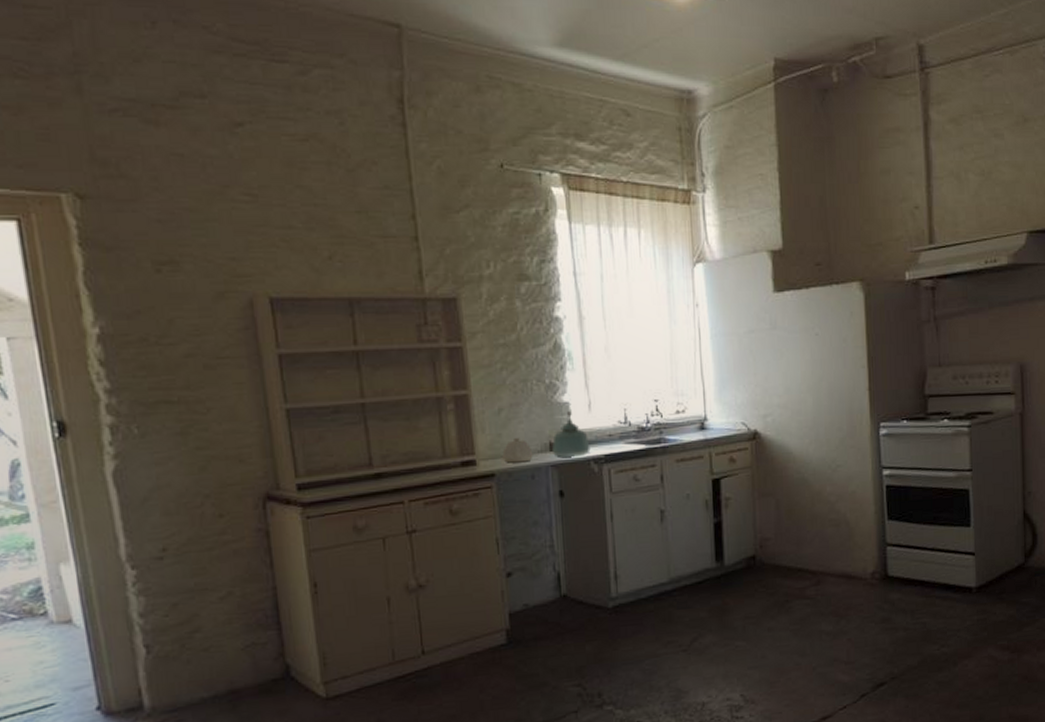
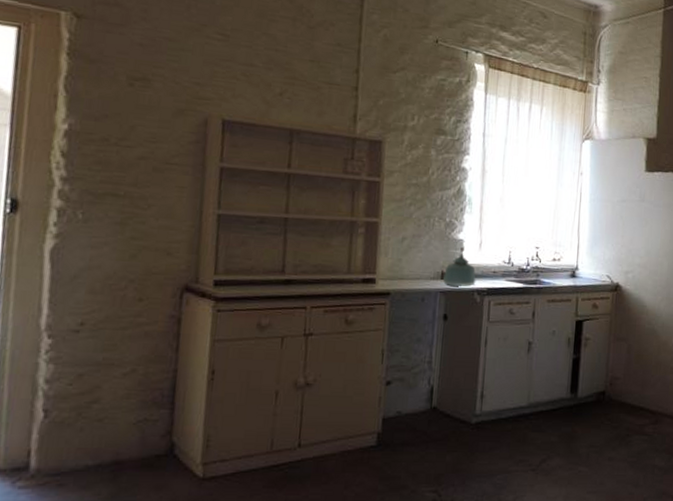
teapot: present [502,437,533,463] -> none [399,263,426,286]

